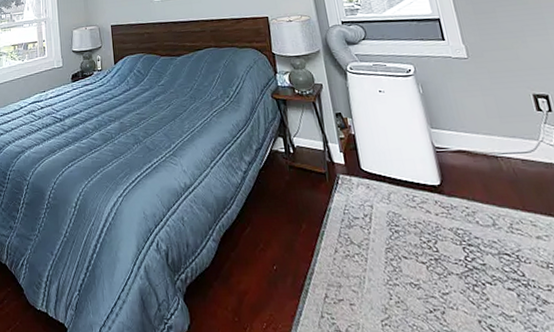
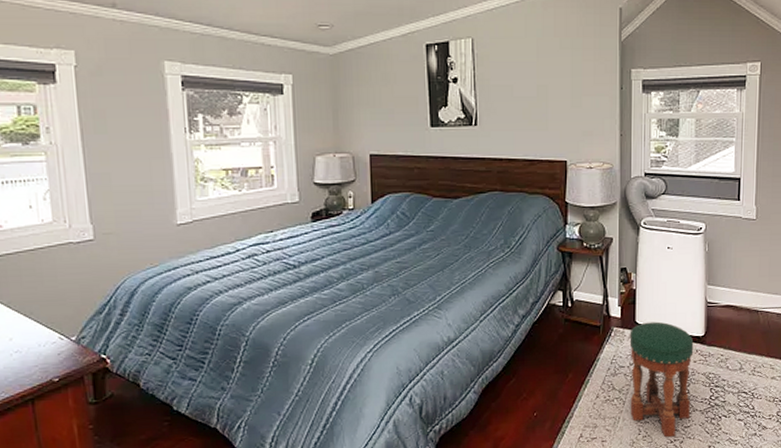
stool: none [357,168,446,306] -> present [629,321,694,437]

